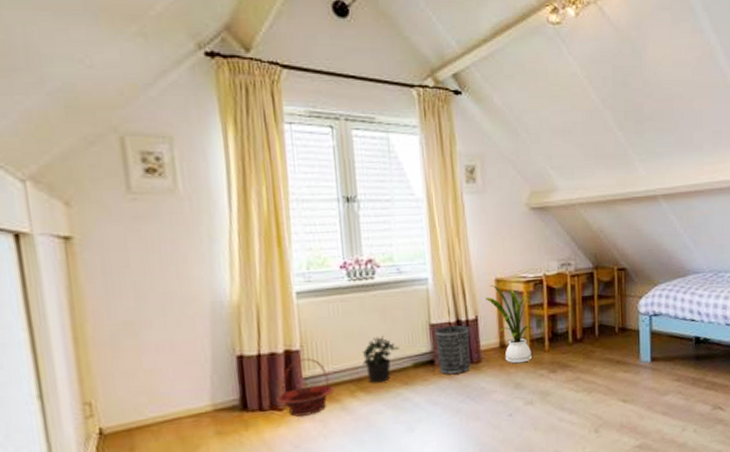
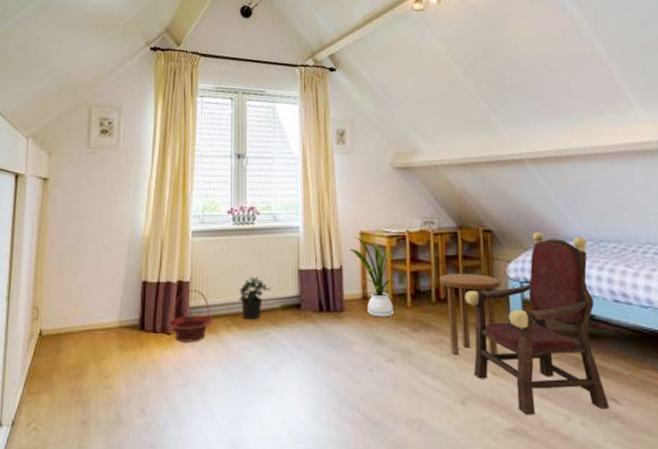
wastebasket: present [435,325,471,375] -> none [303,273,335,321]
side table: none [576,312,633,390] -> present [439,273,501,355]
armchair: none [599,267,716,432] -> present [464,232,610,415]

